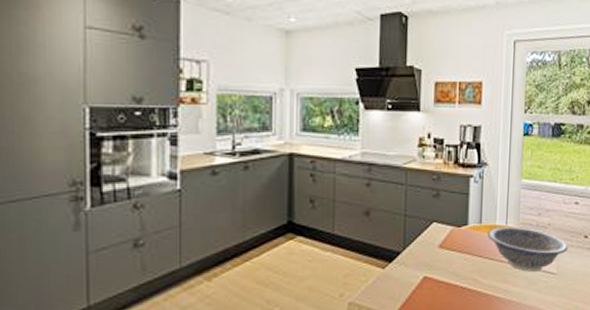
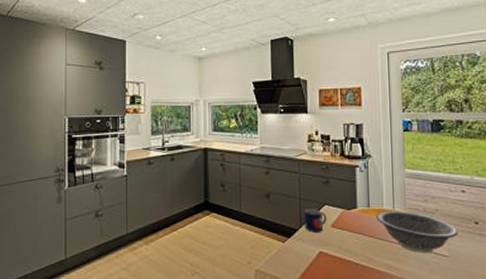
mug: none [409,226,435,255] -> present [304,208,327,232]

